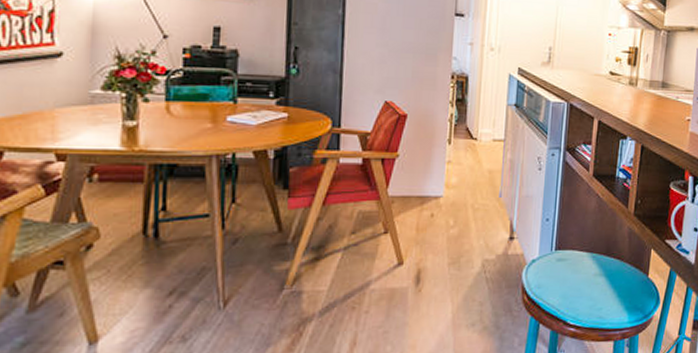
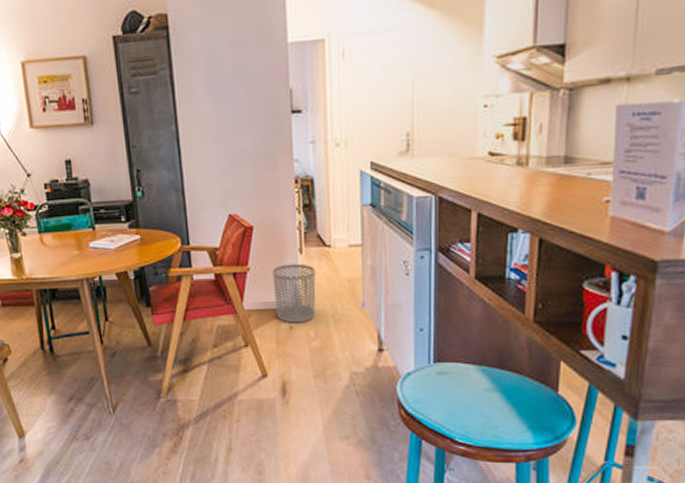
waste bin: none [419,153,461,211] -> present [272,263,316,323]

